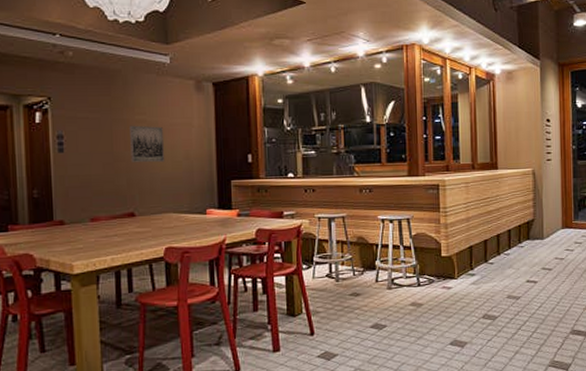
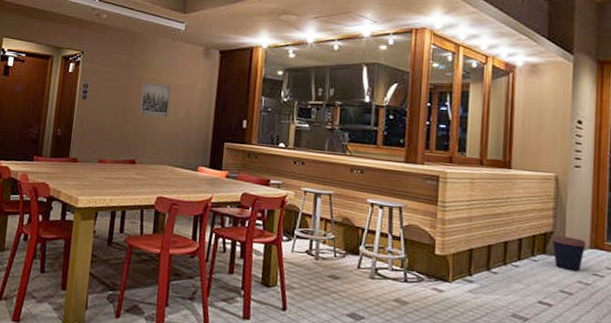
coffee cup: none [533,221,559,251] -> present [551,235,586,272]

